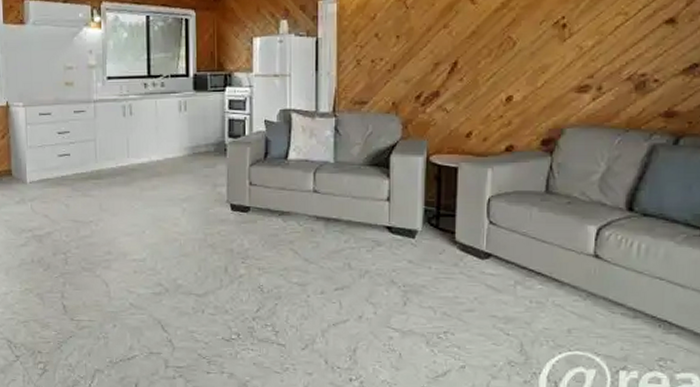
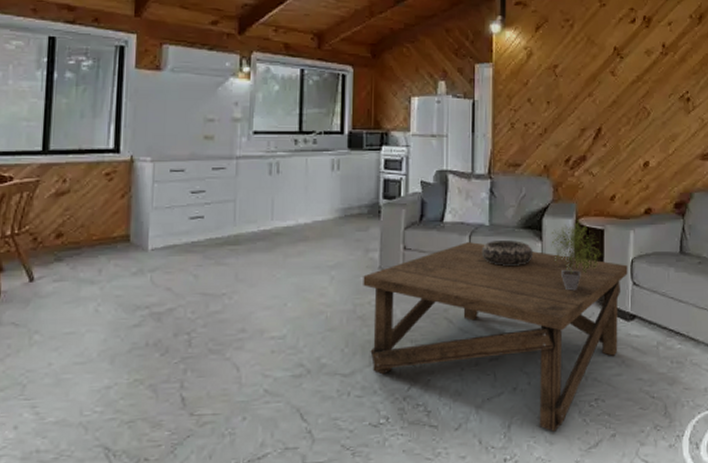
coffee table: none [212,179,484,358] -> present [363,242,628,431]
decorative bowl: none [326,178,381,202] -> present [481,241,534,266]
potted plant: none [399,157,455,228] -> present [551,220,602,291]

